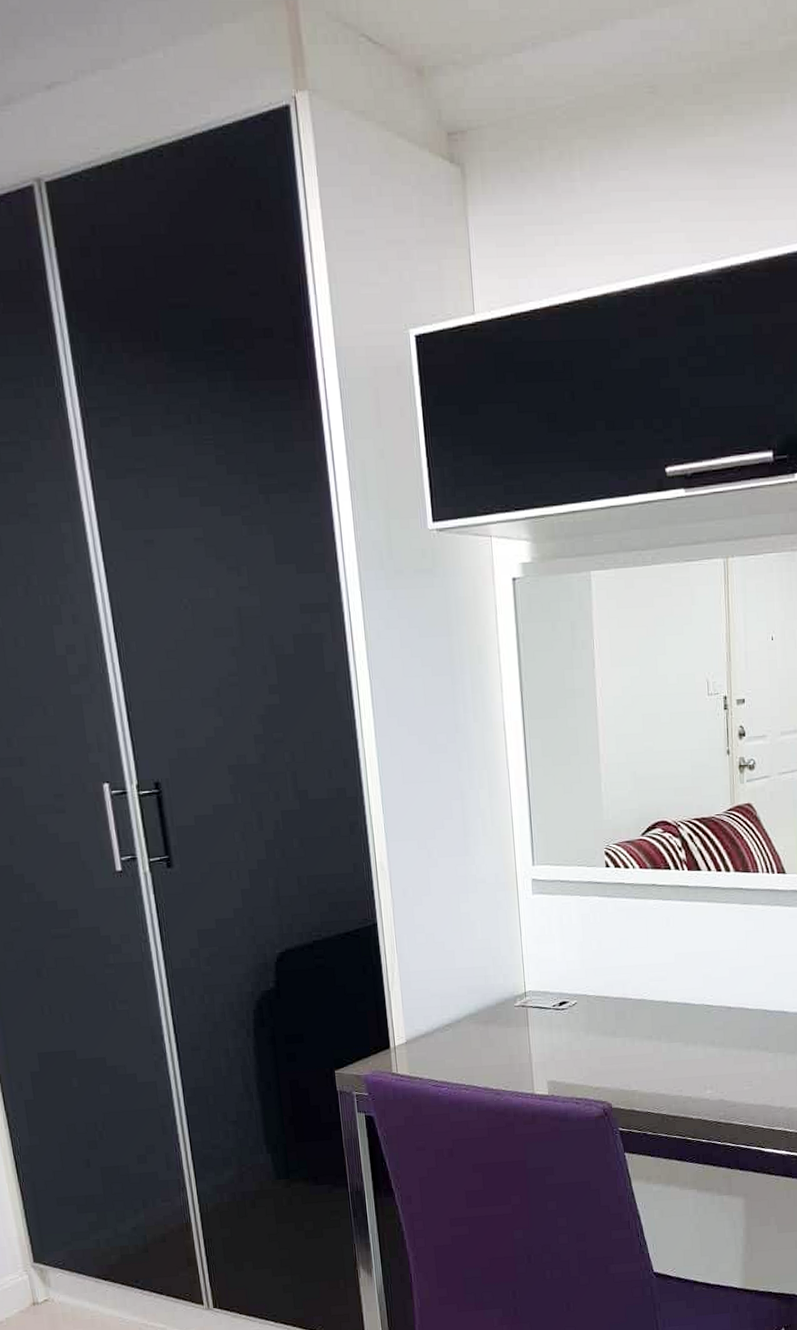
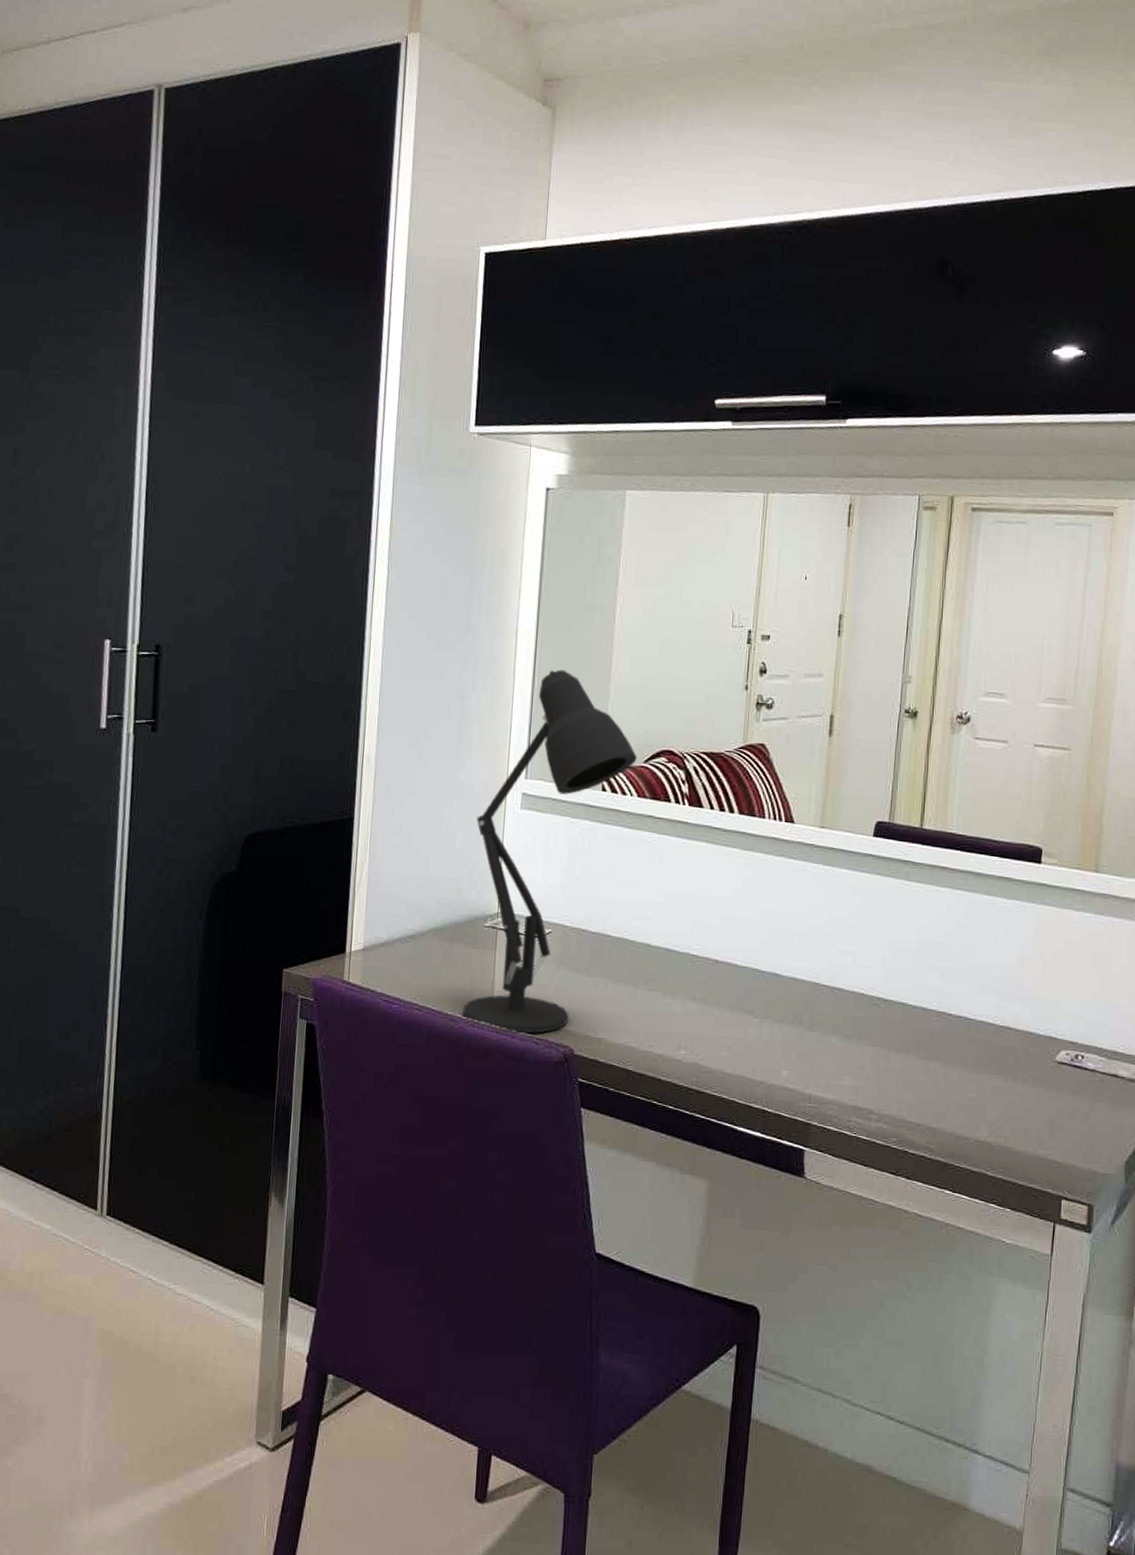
desk lamp: none [493,757,634,1098] -> present [463,669,637,1034]

